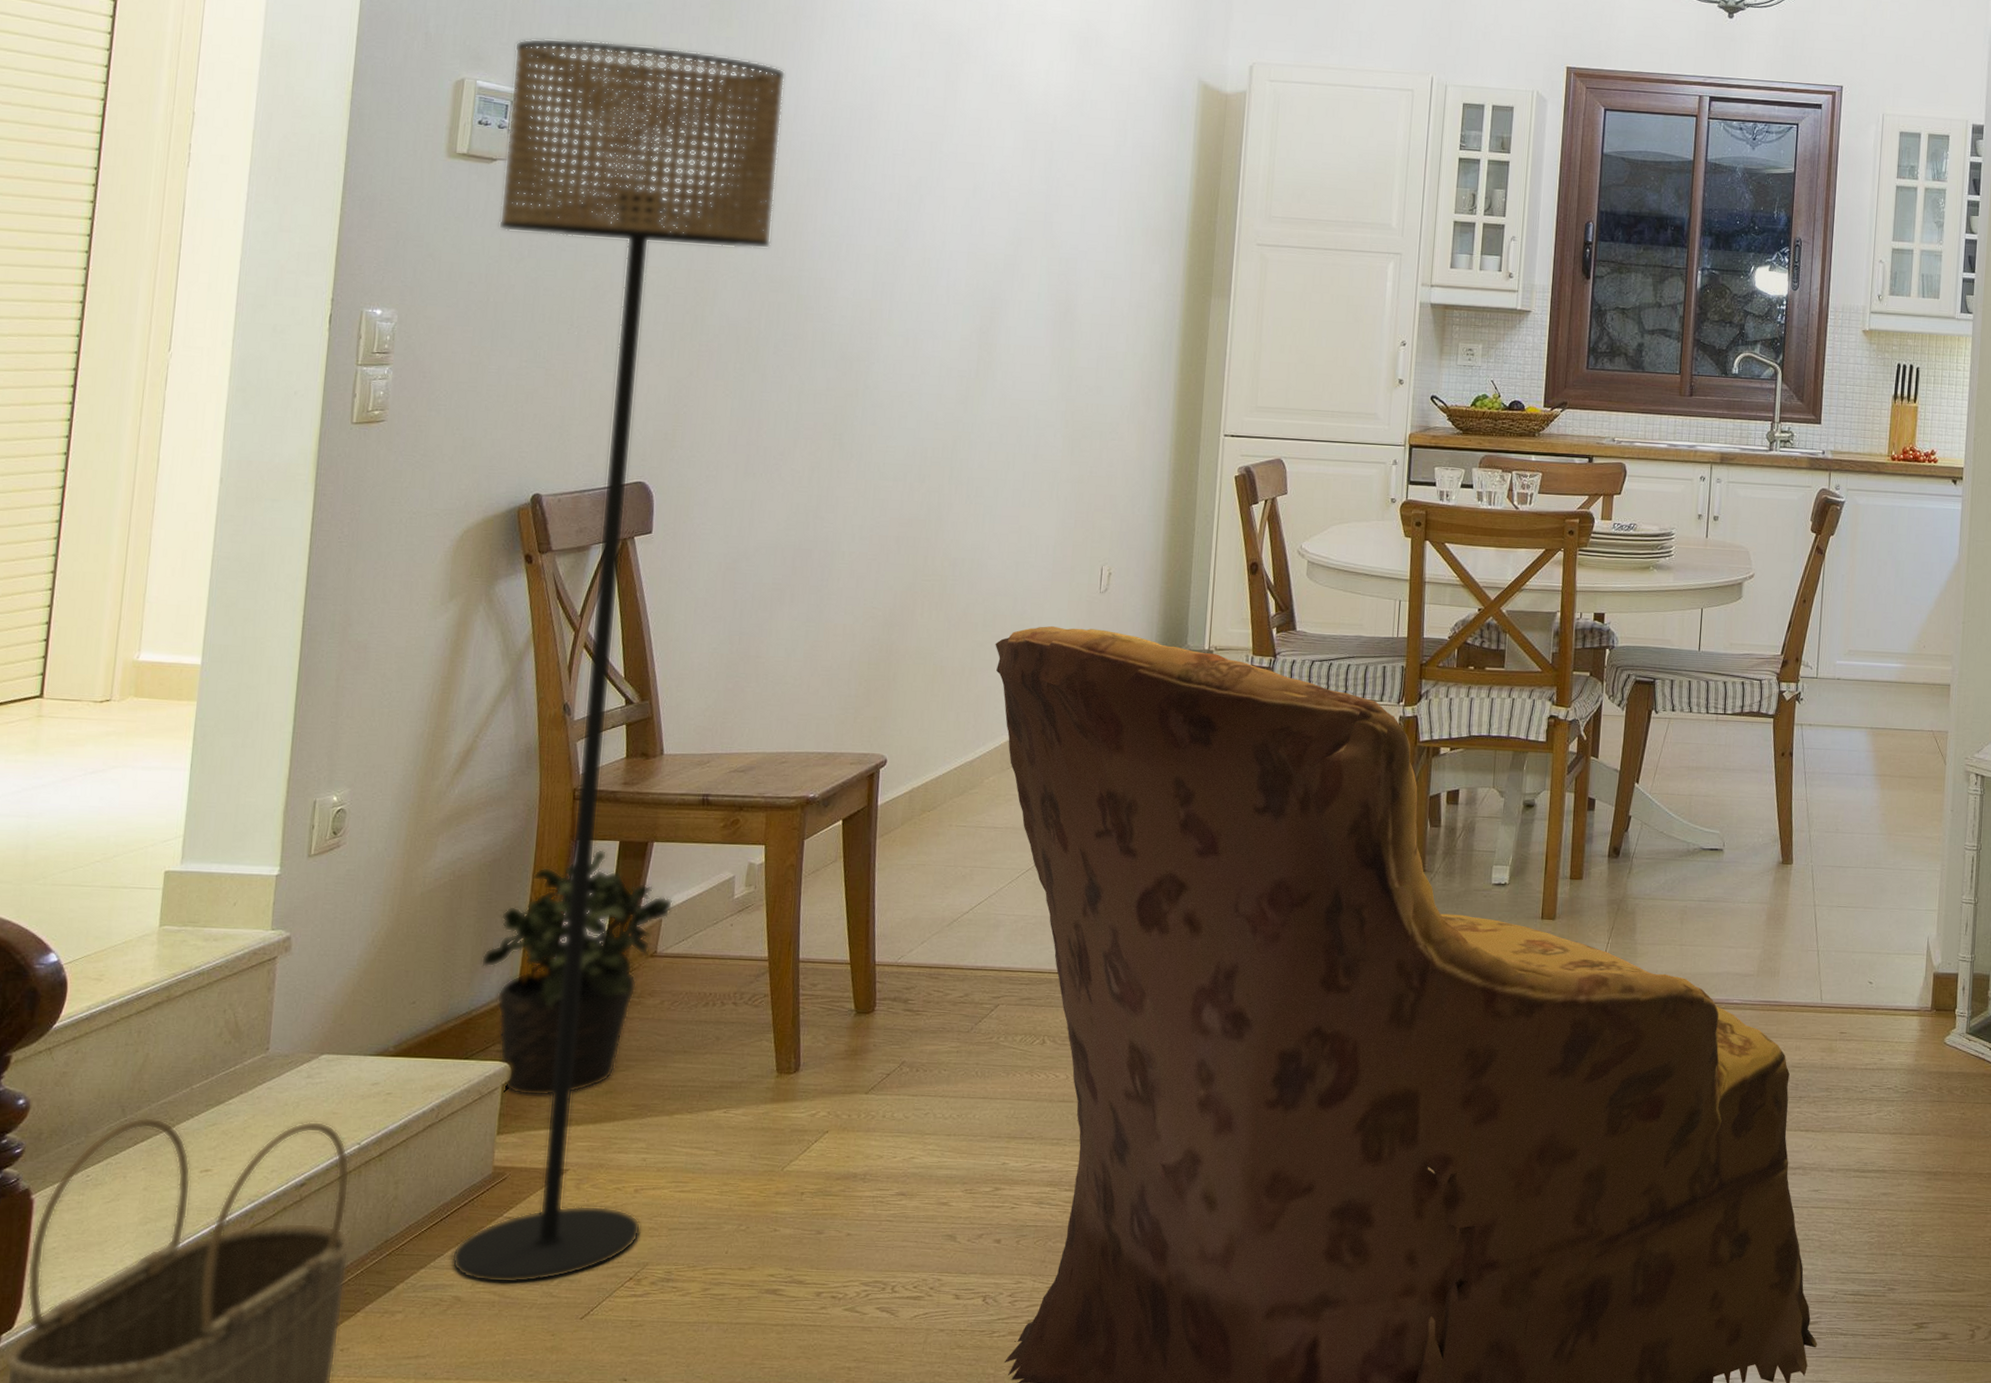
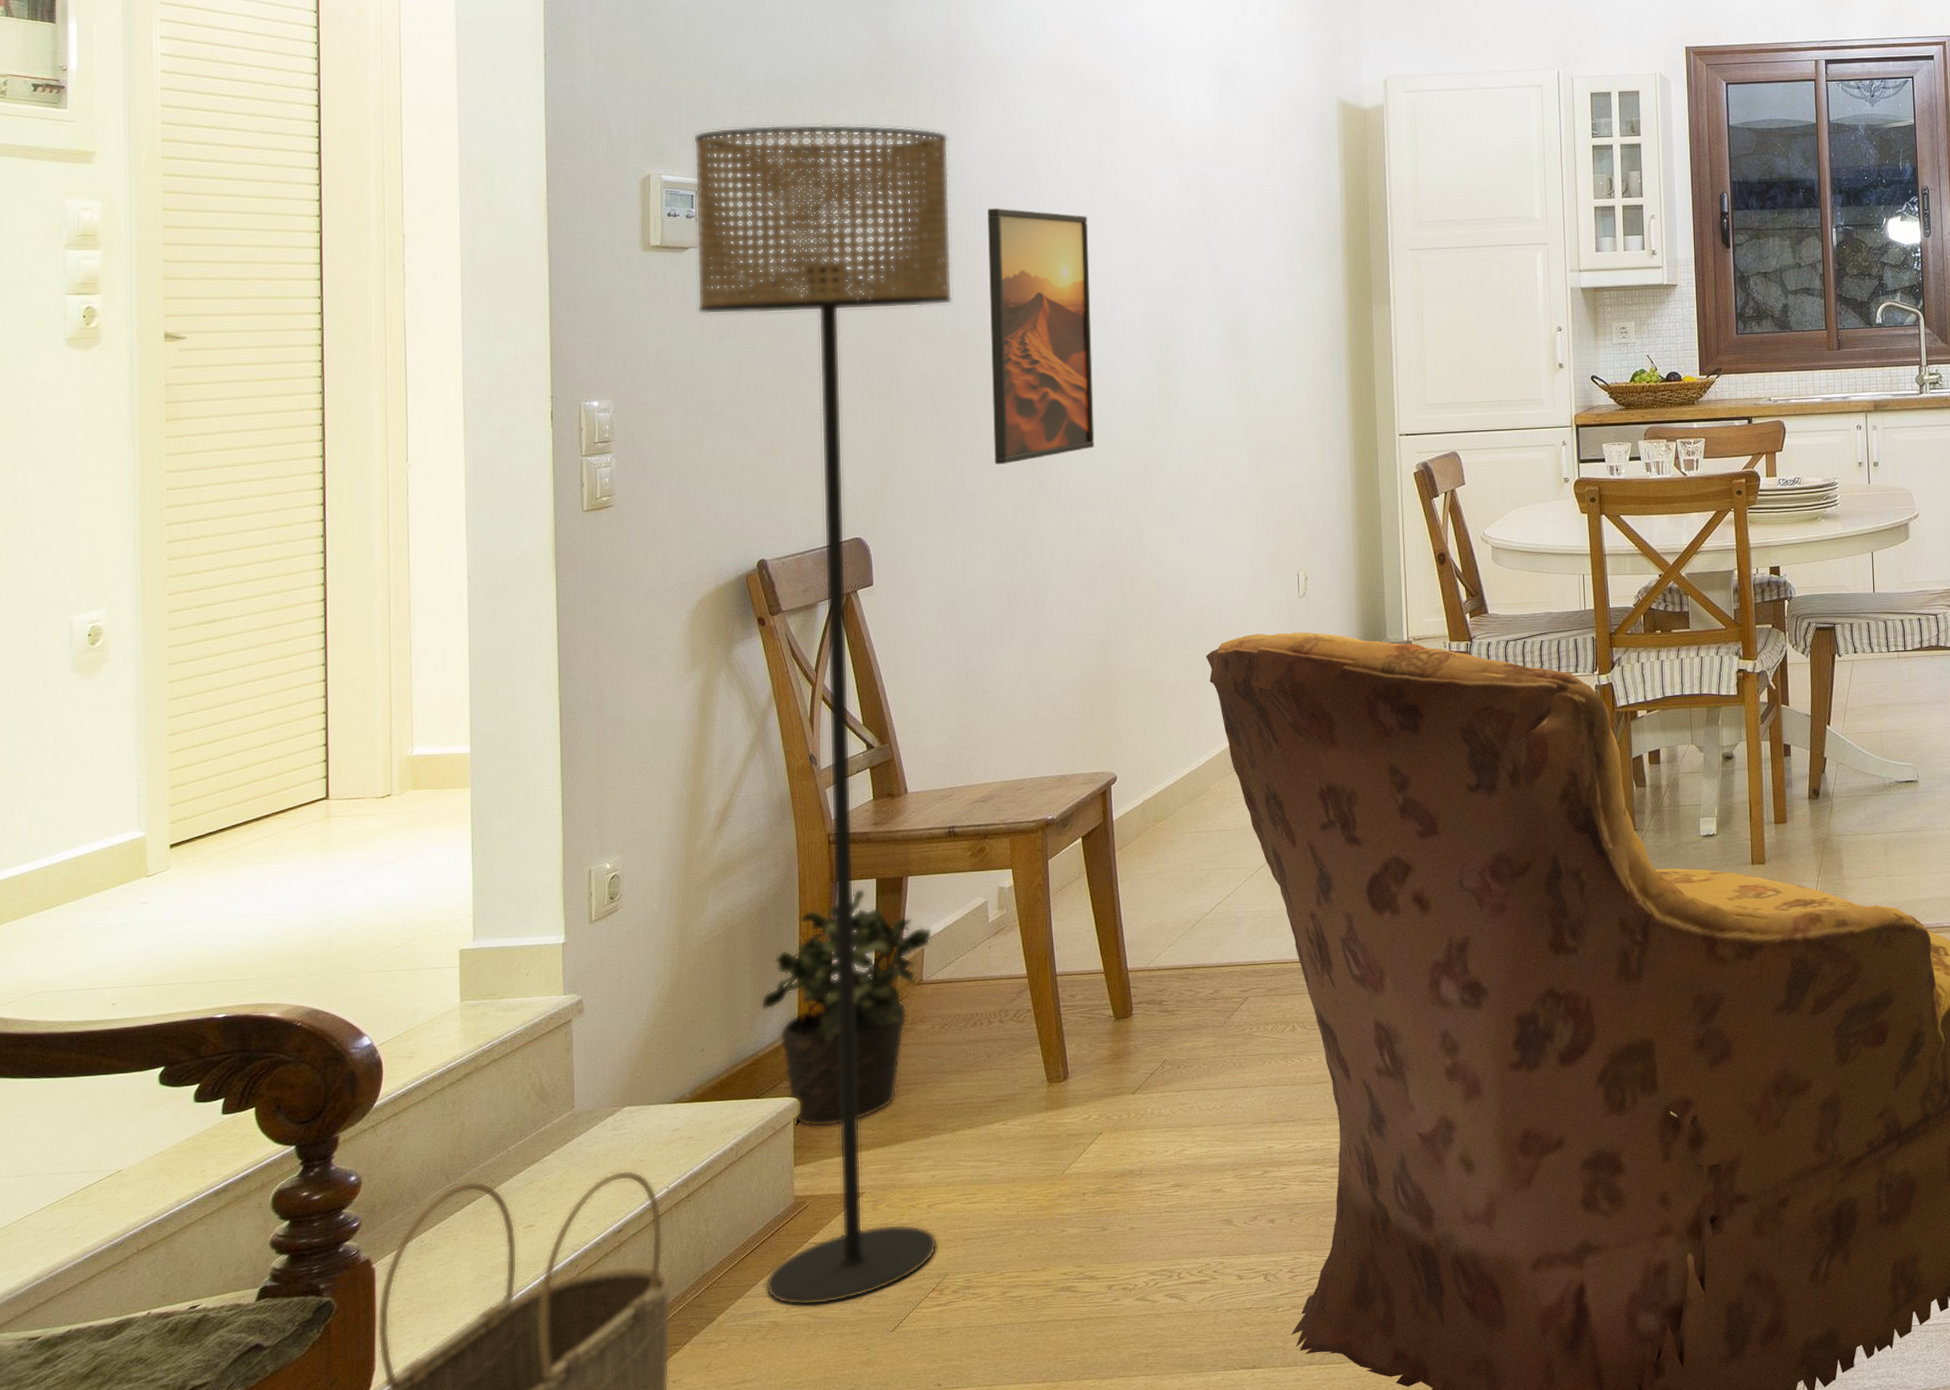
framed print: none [795,154,923,422] -> present [987,208,1095,465]

